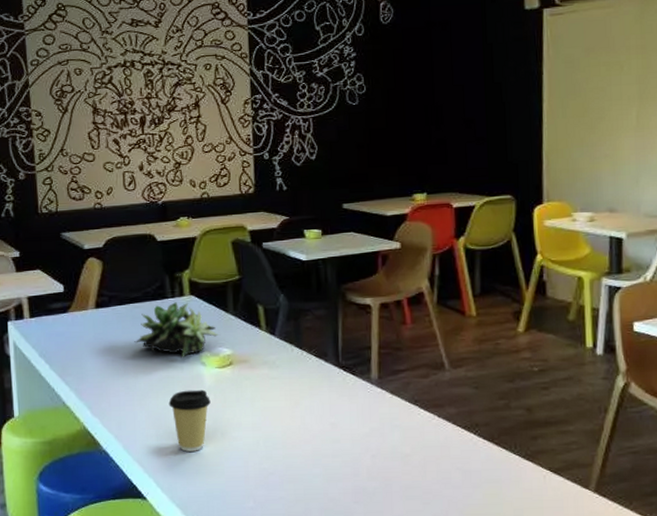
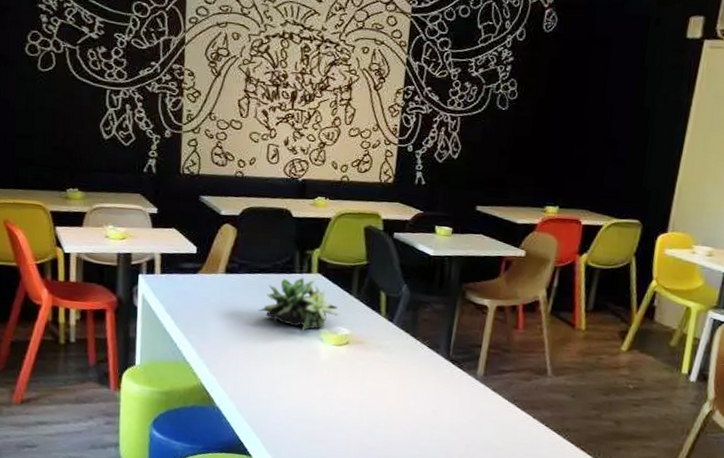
coffee cup: present [168,389,211,452] -> none [283,362,324,419]

